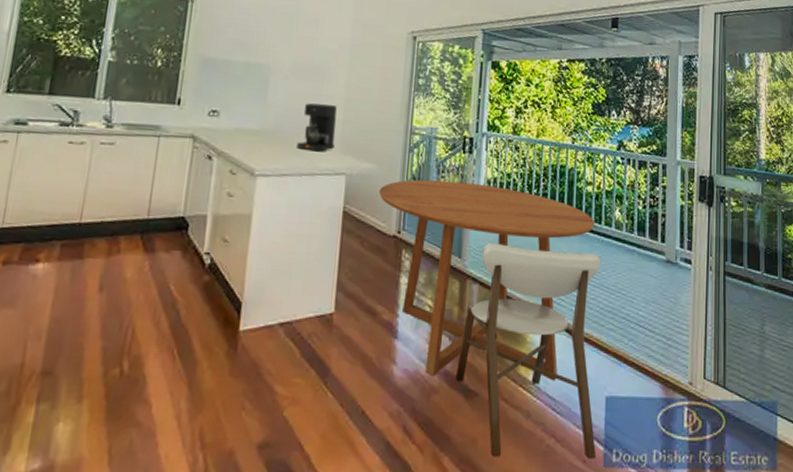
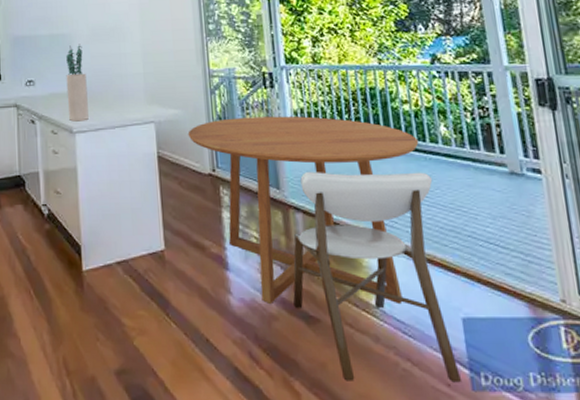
vase: none [252,77,281,164] -> present [66,43,89,122]
coffee maker: present [297,103,337,152] -> none [106,61,140,105]

